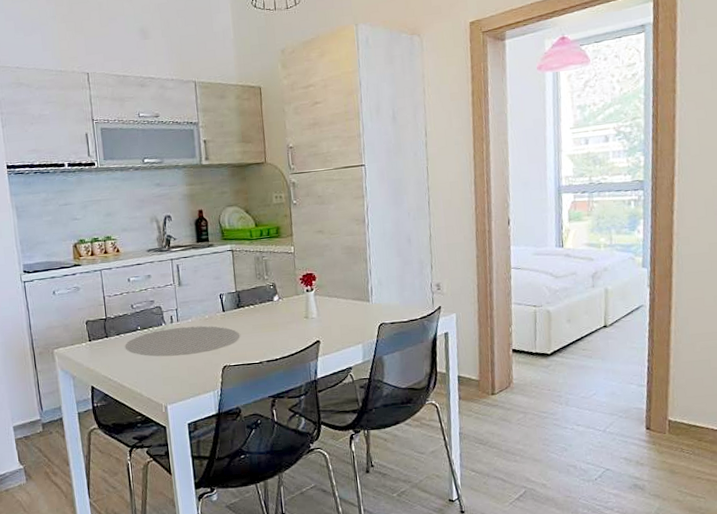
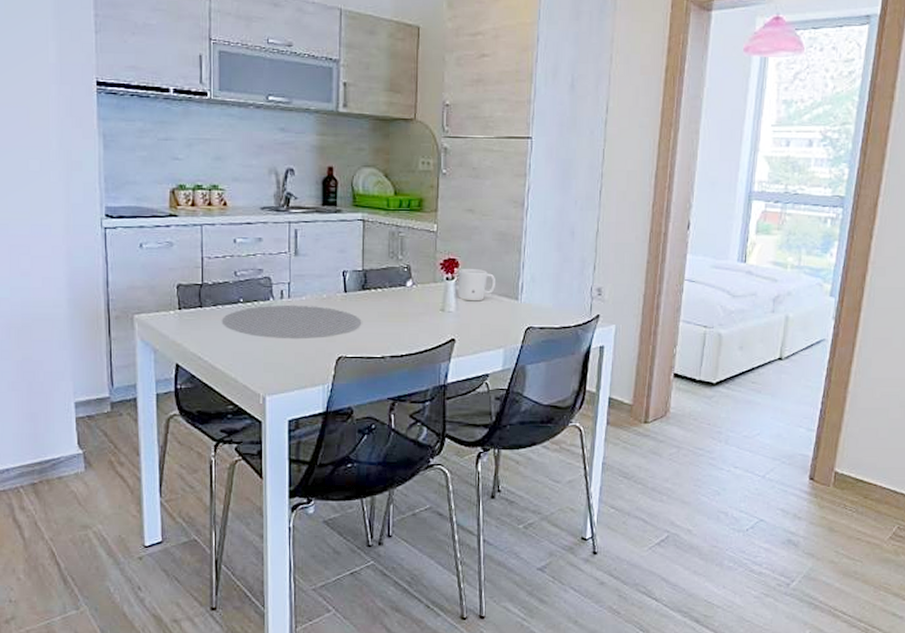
mug: none [316,279,349,308] -> present [458,268,496,301]

